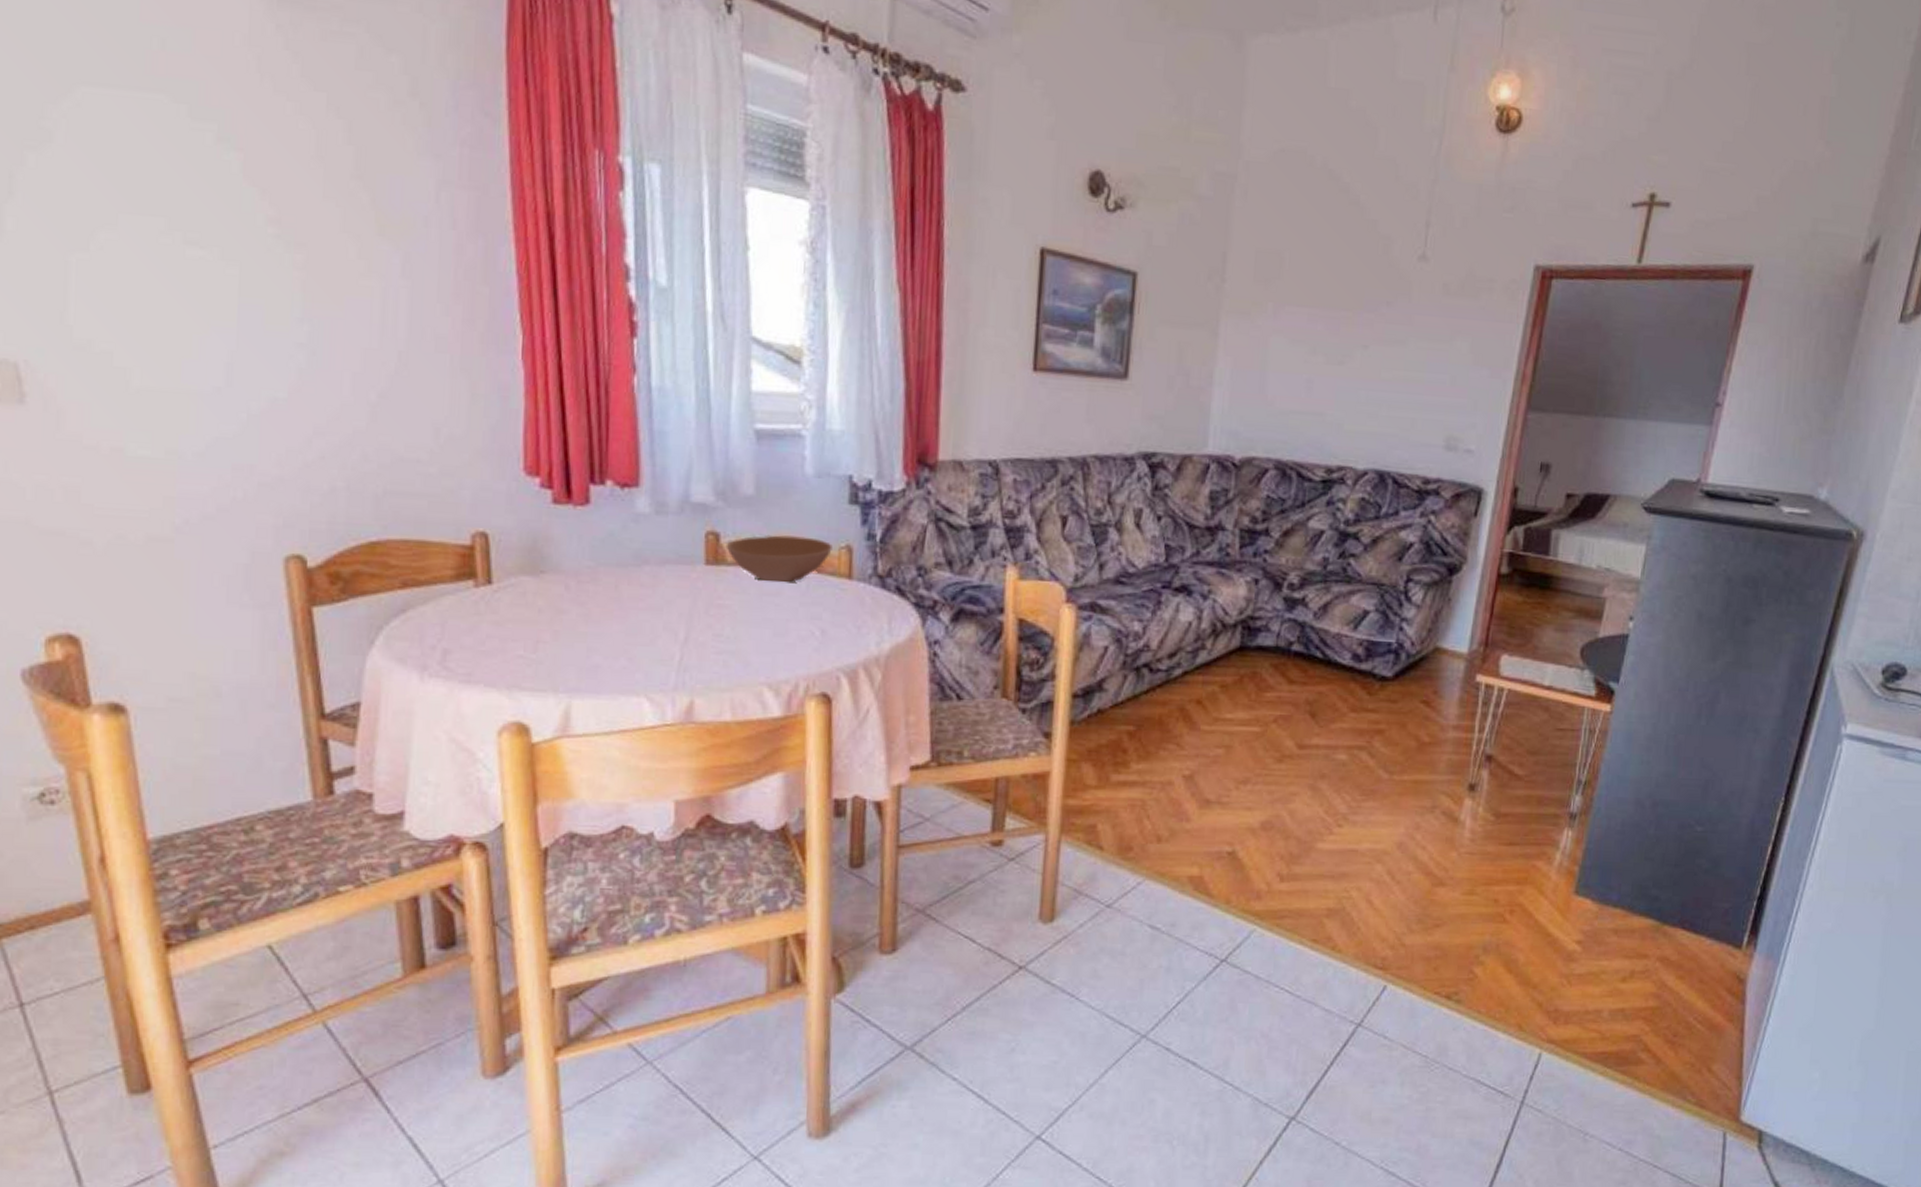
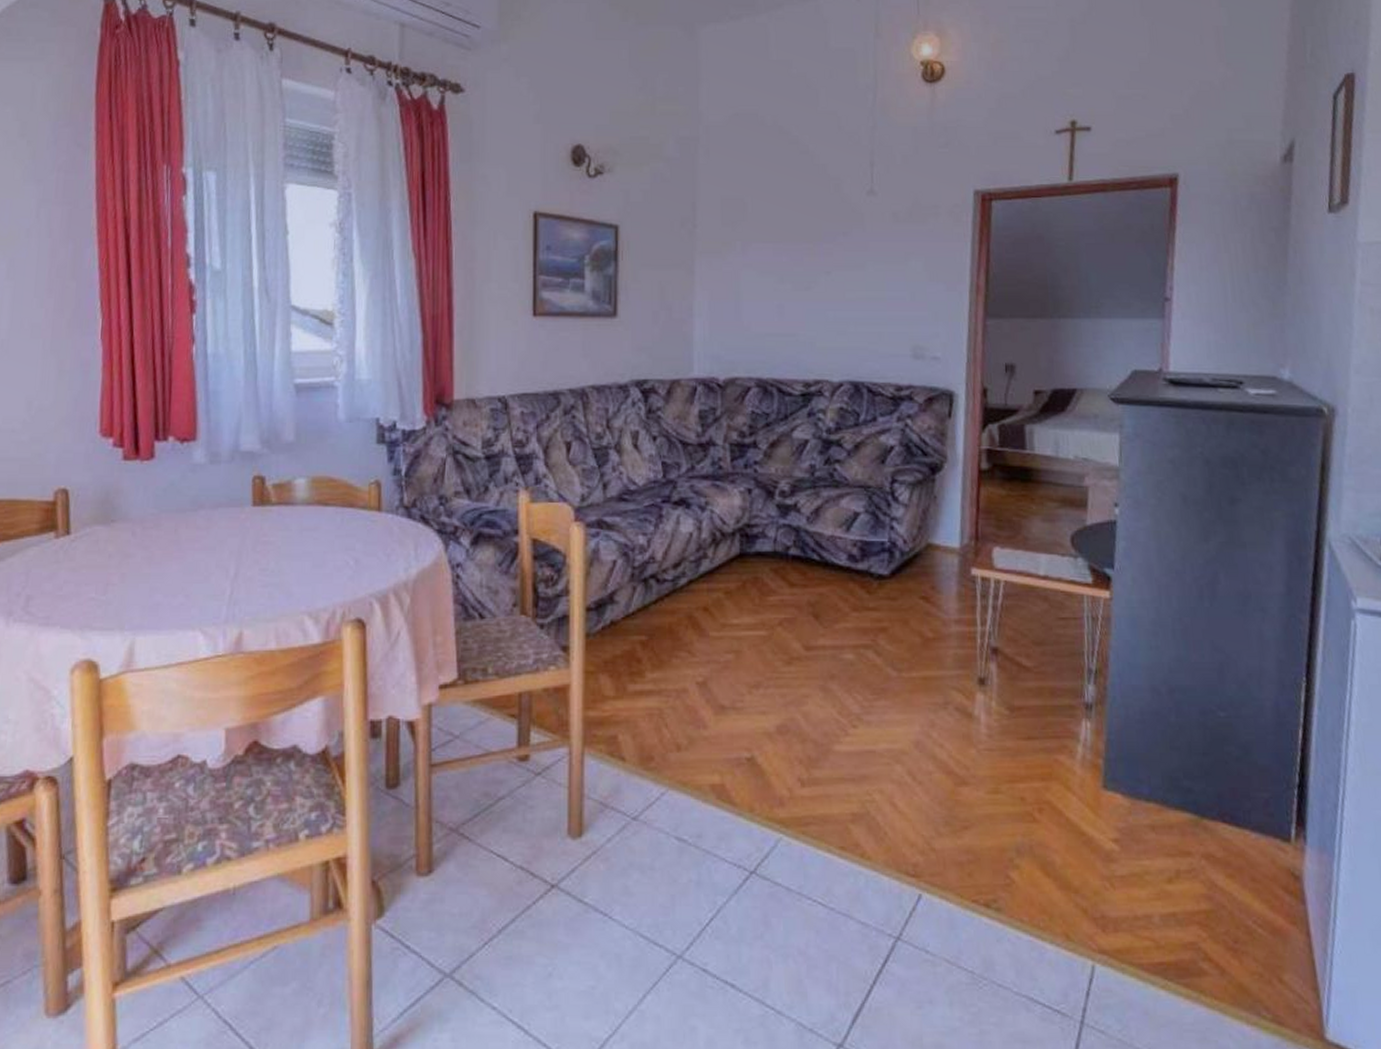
bowl: present [726,535,833,583] -> none [270,475,363,518]

